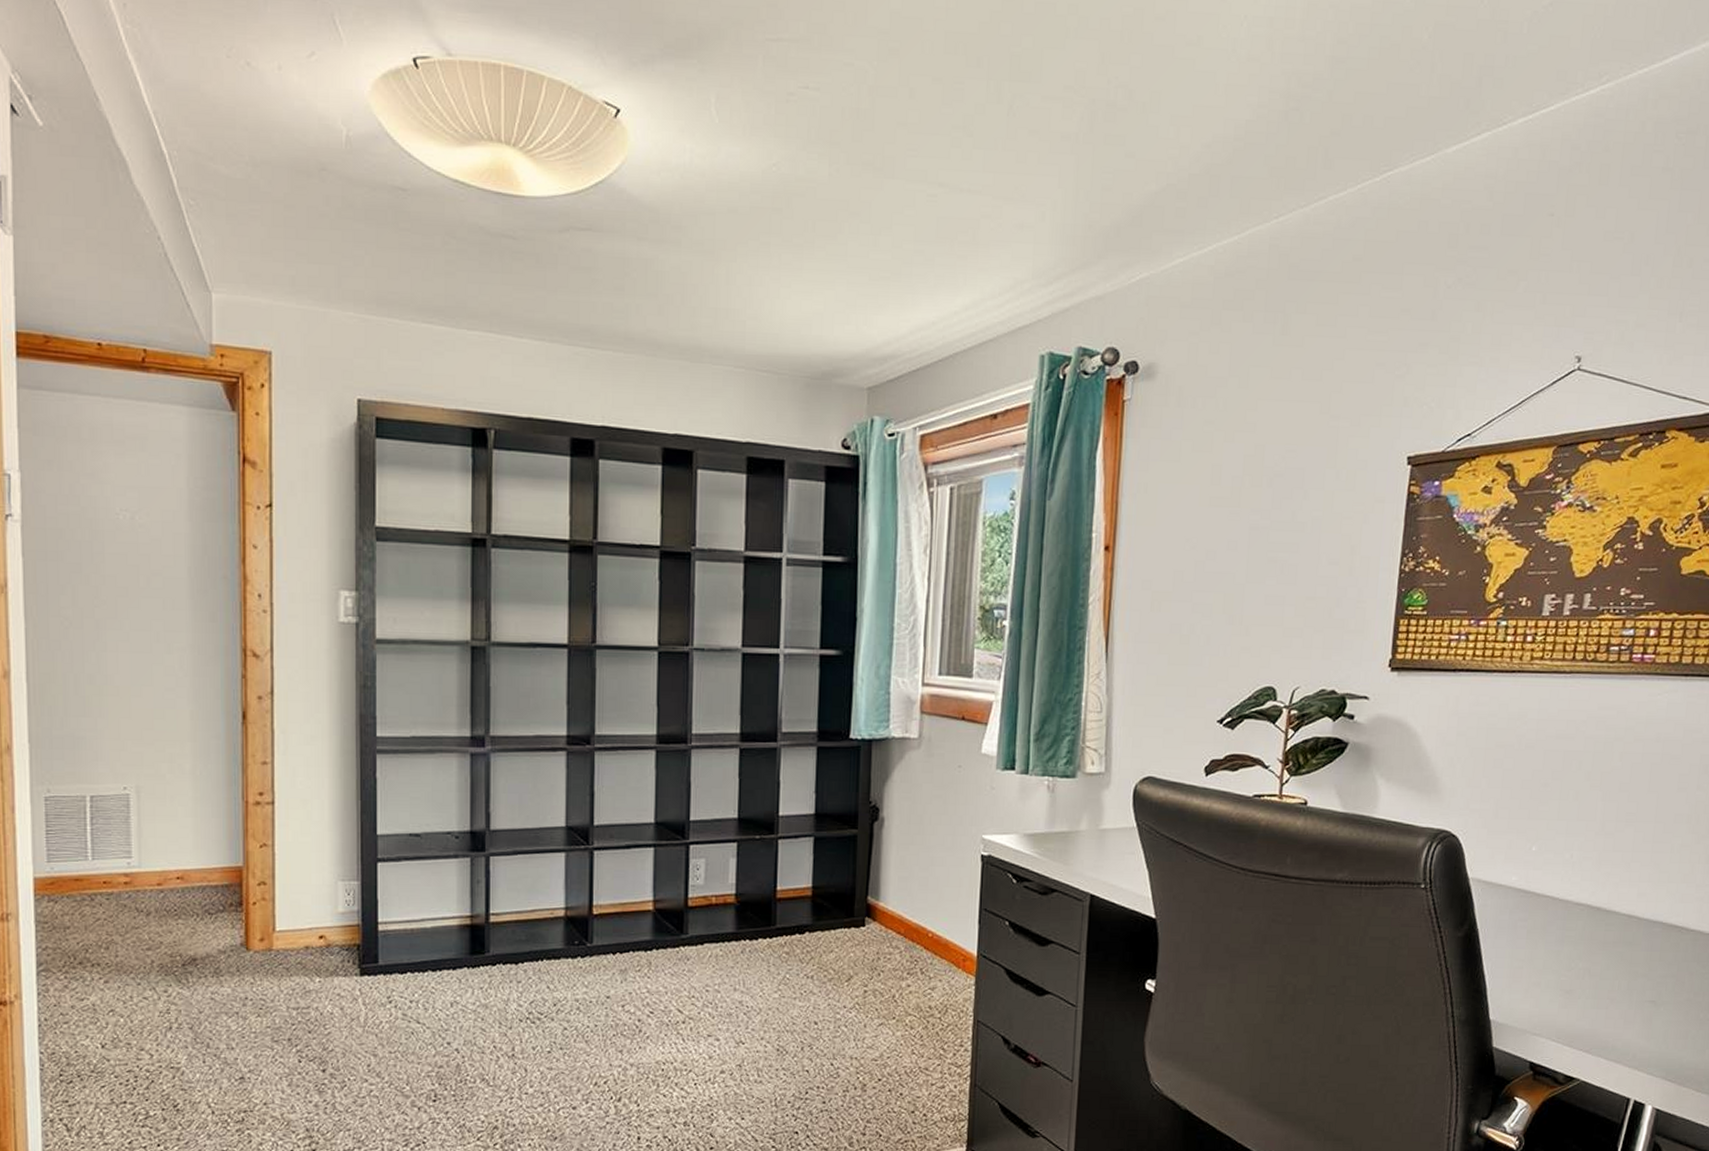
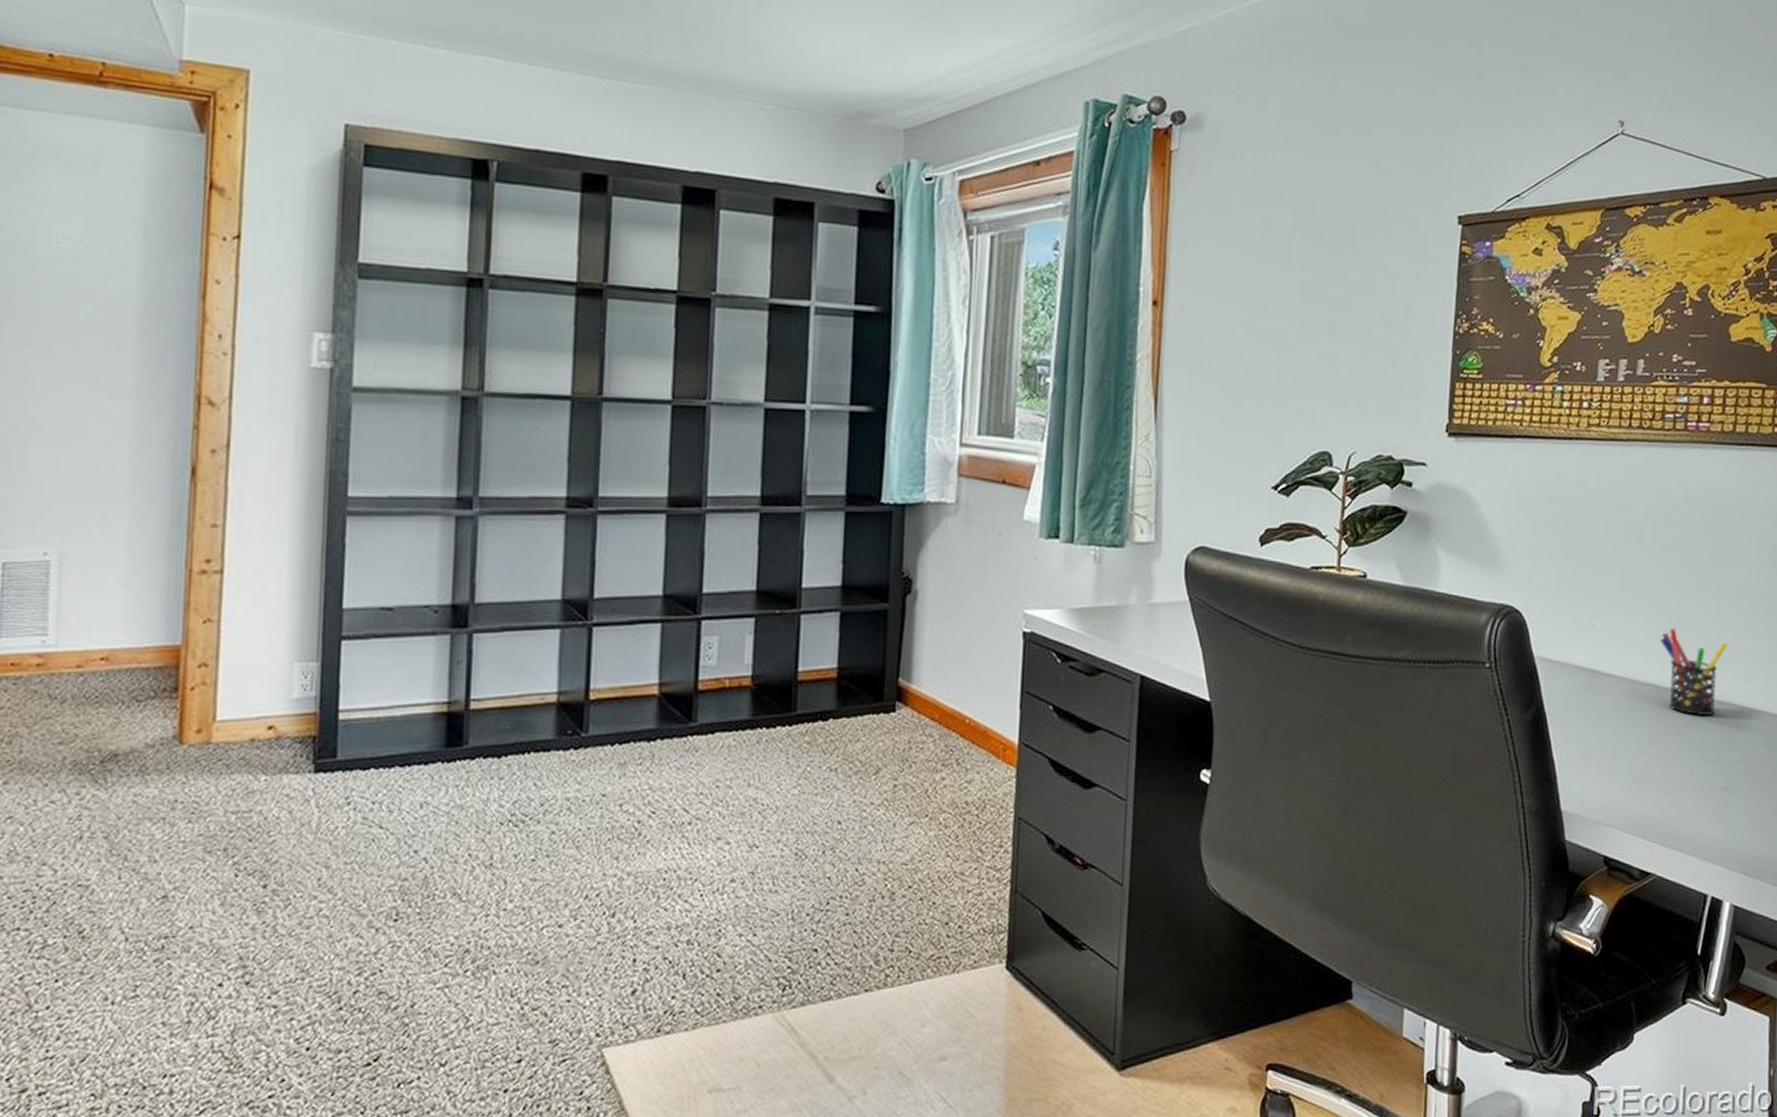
pen holder: none [1594,852,1663,933] -> present [1660,628,1728,715]

